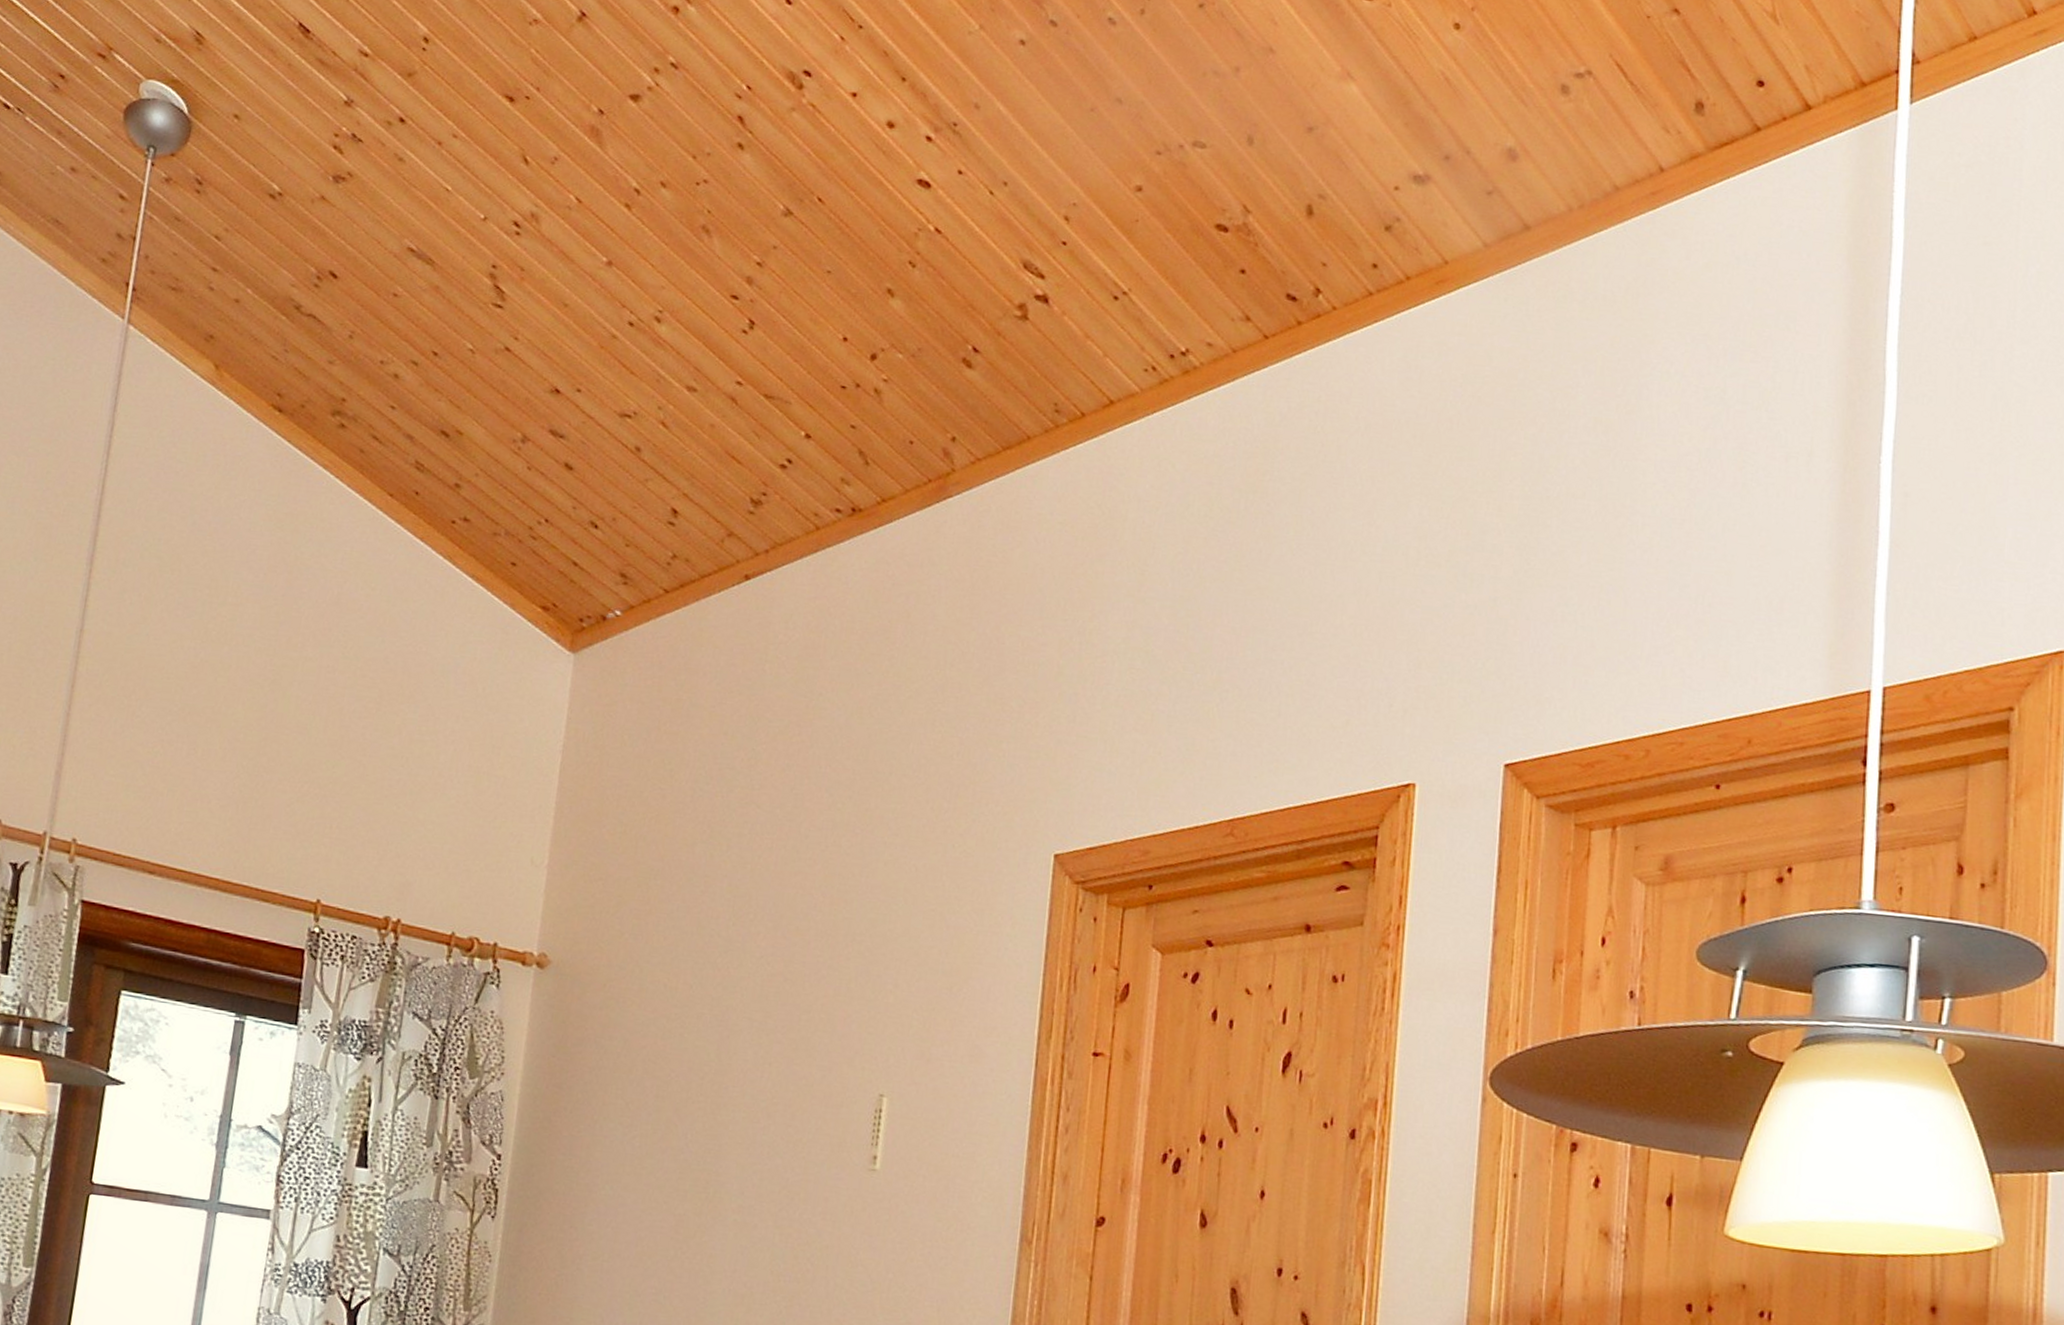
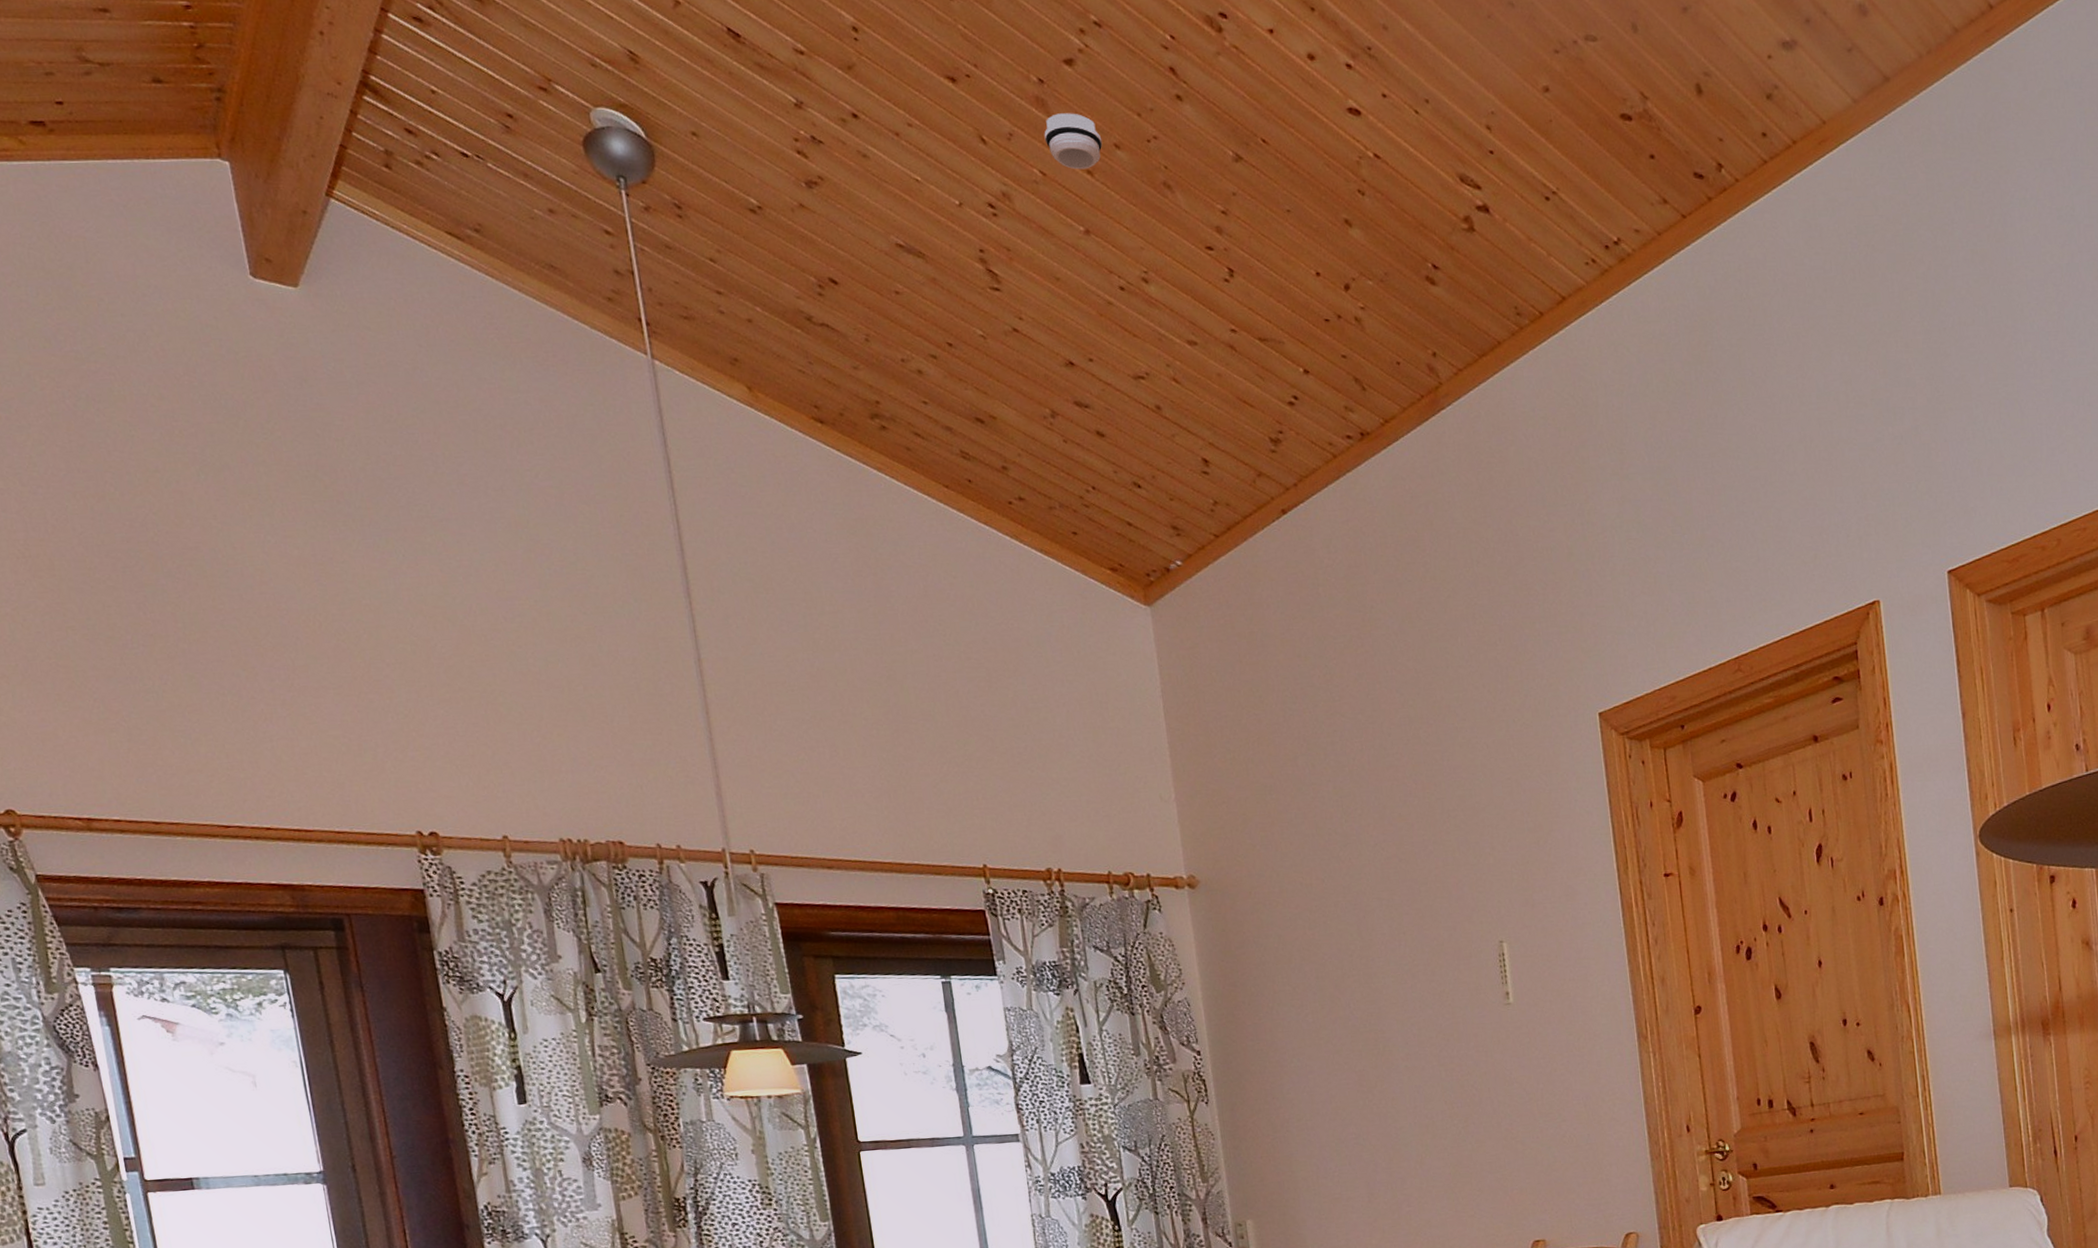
smoke detector: none [589,145,650,203] -> present [1044,113,1103,170]

